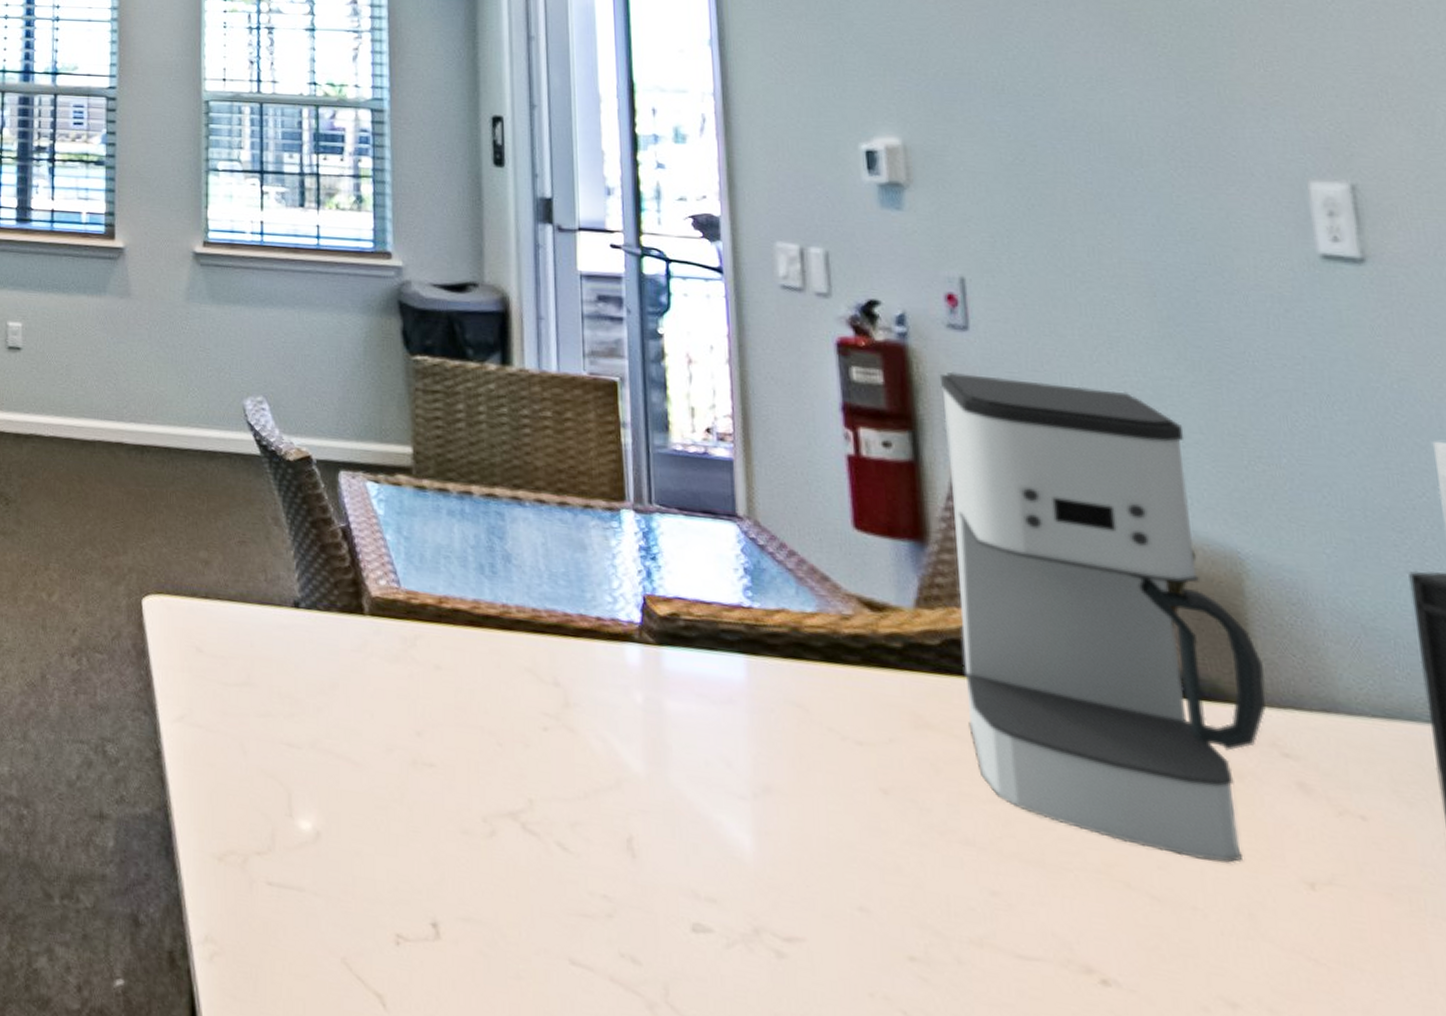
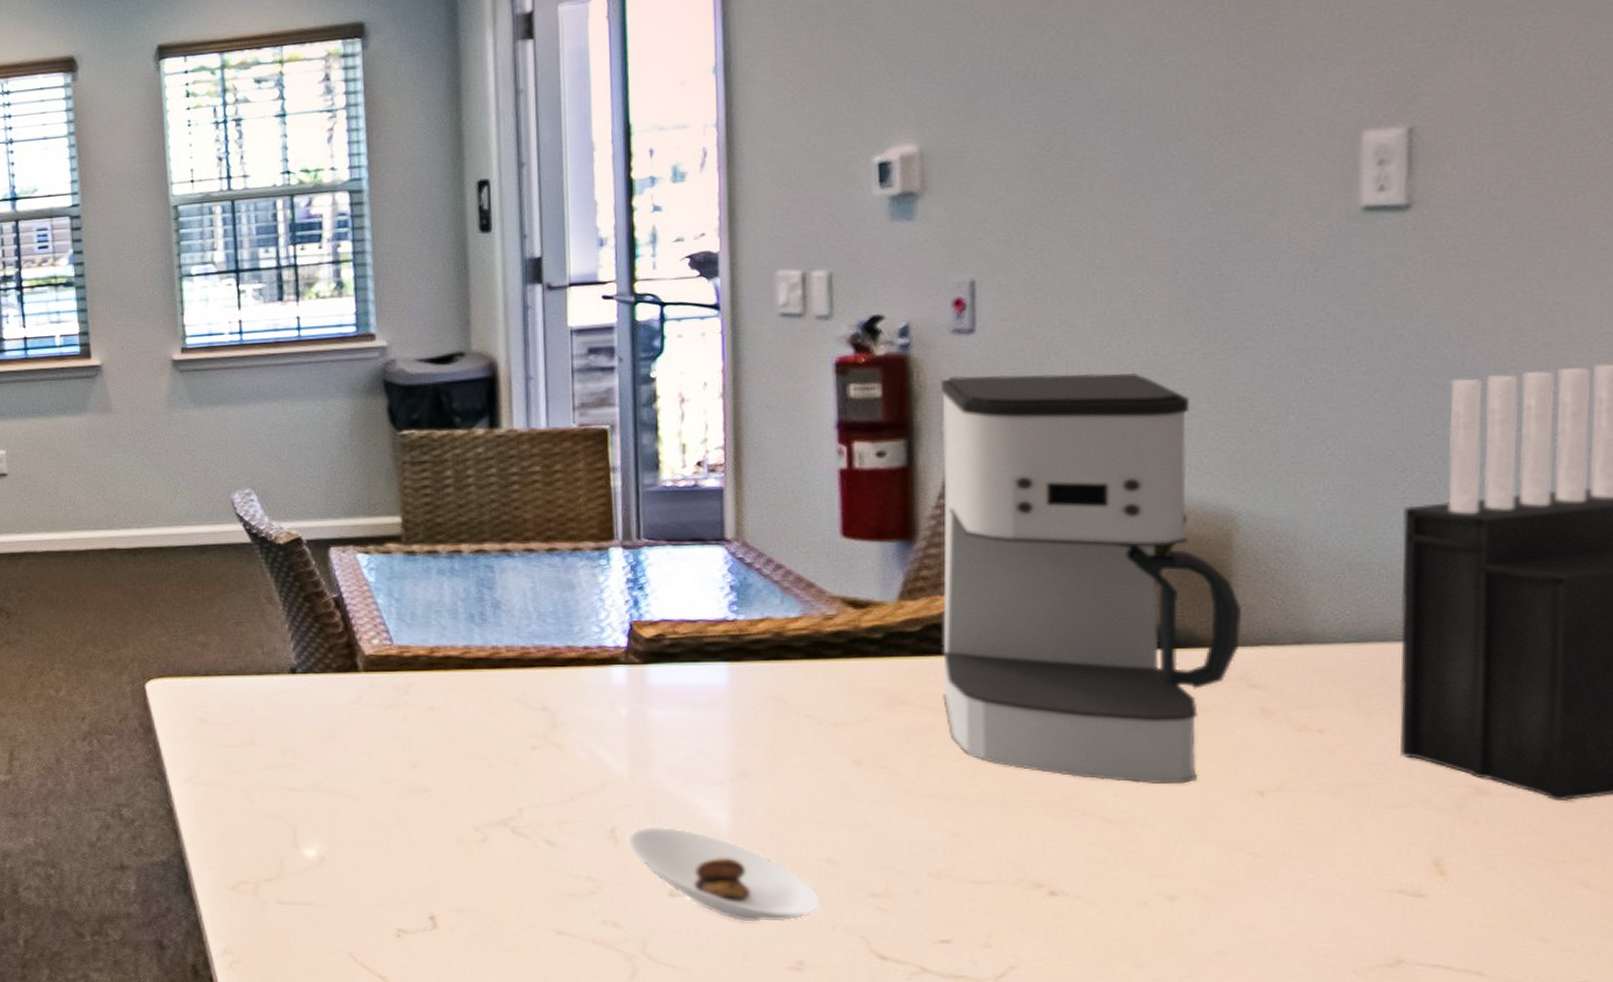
saucer: none [645,840,856,981] -> present [627,826,821,922]

